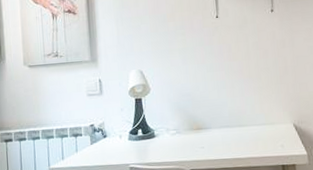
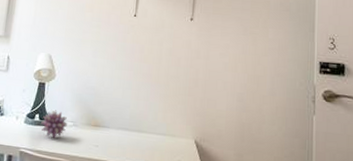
flower: none [145,122,171,149] -> present [41,110,67,138]

